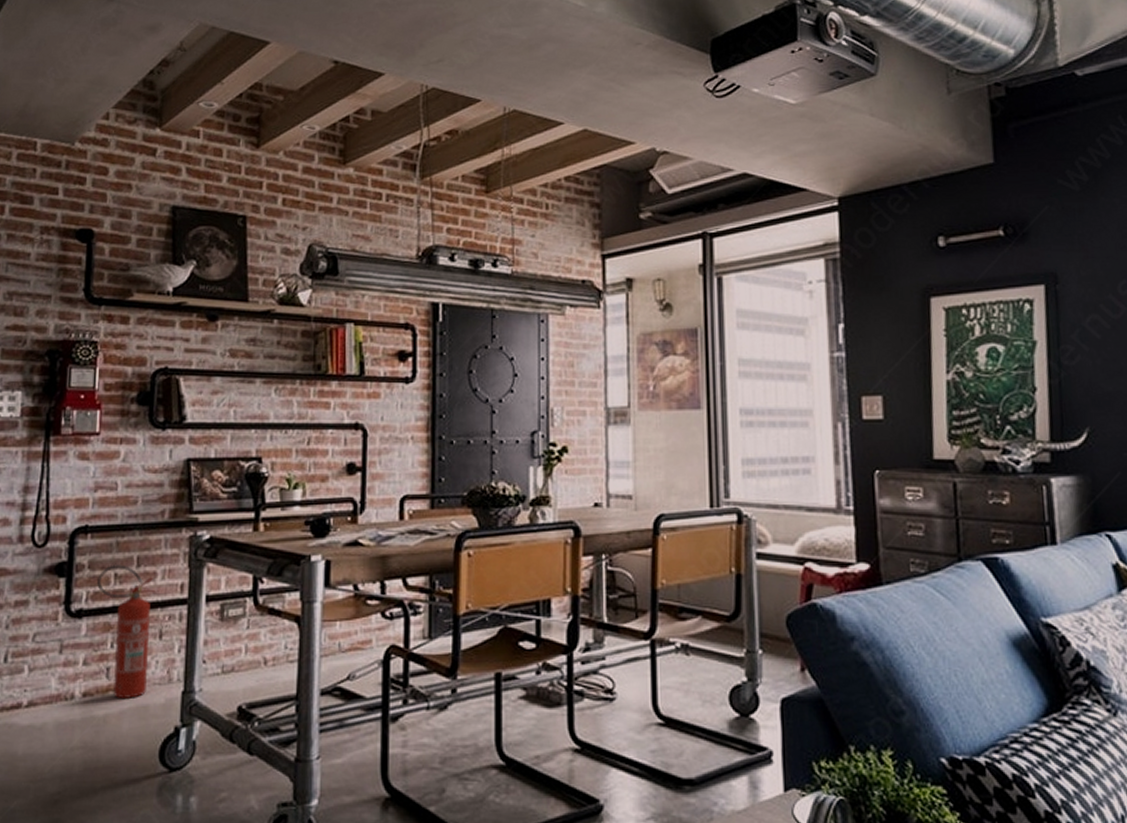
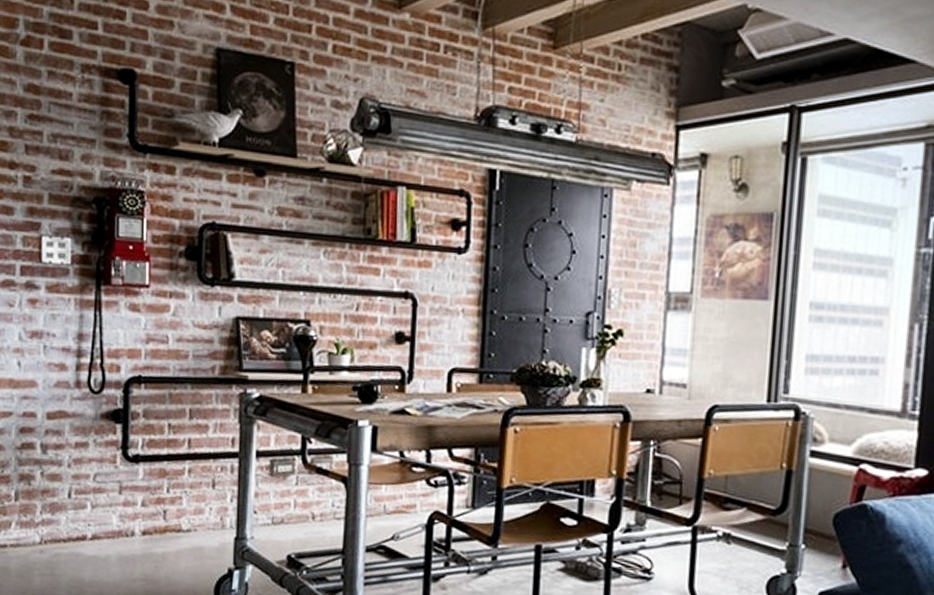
fire extinguisher: present [97,564,156,698] -> none [152,415,209,540]

